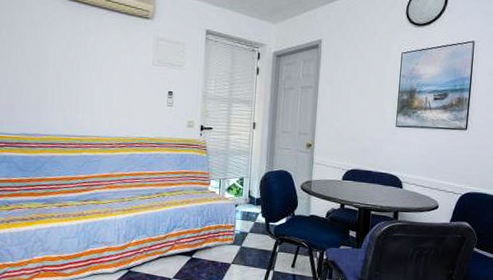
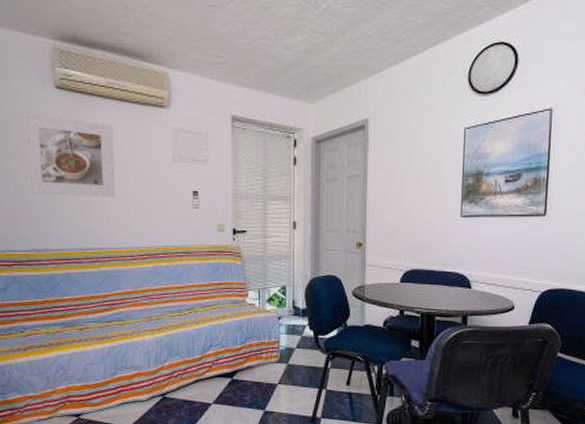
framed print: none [23,15,103,93] -> present [22,112,116,197]

